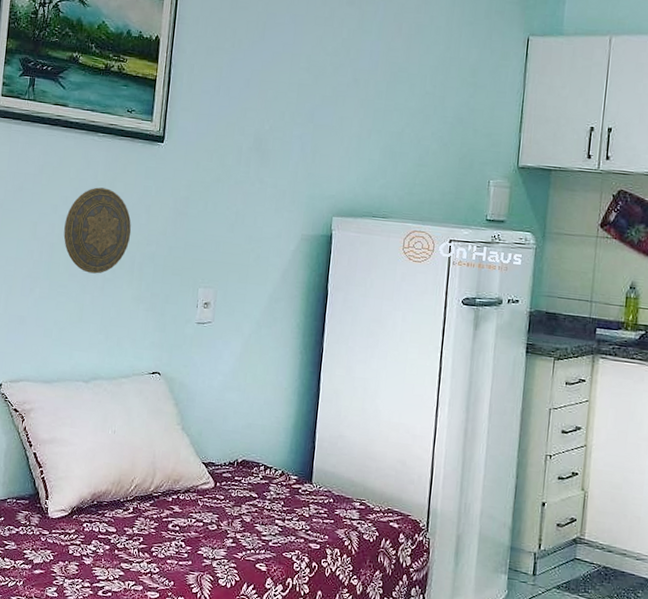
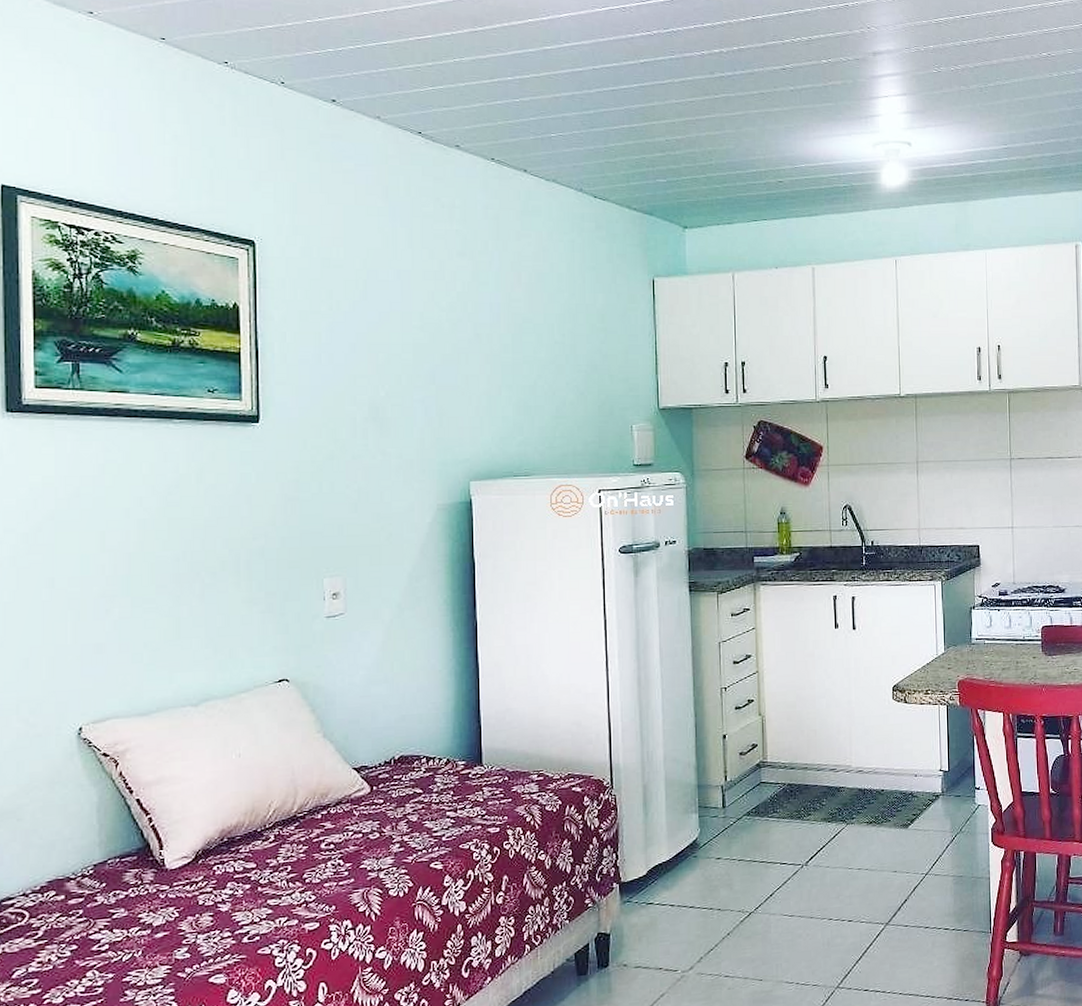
decorative plate: present [63,187,132,274] -> none [143,481,231,581]

